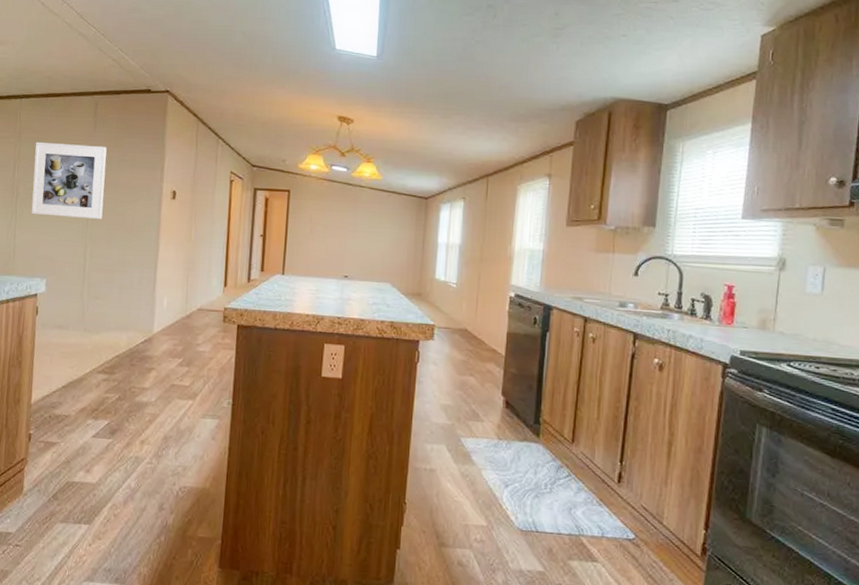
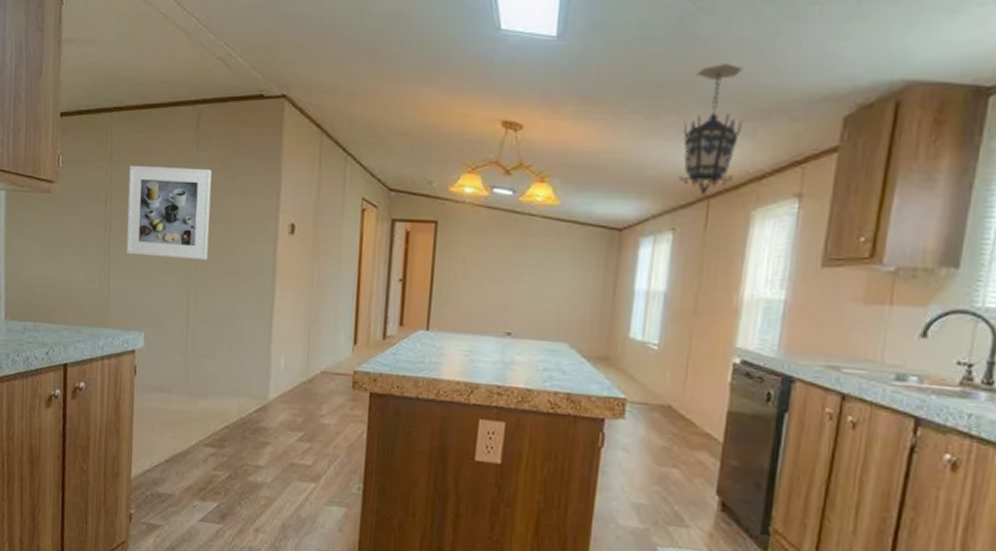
hanging lantern: none [466,81,509,175] -> present [678,64,743,197]

